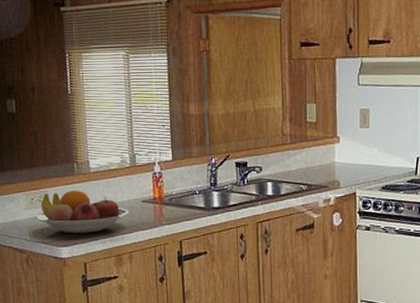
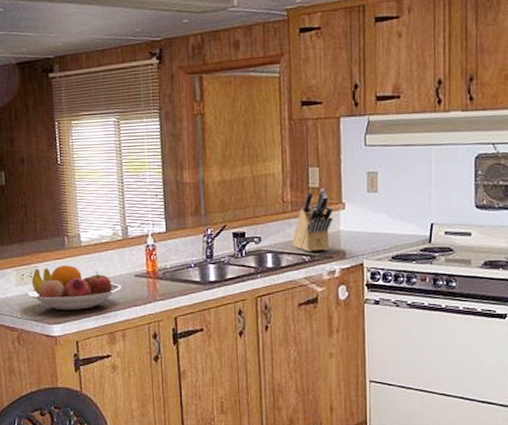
knife block: none [290,122,328,181] -> present [292,188,333,252]

